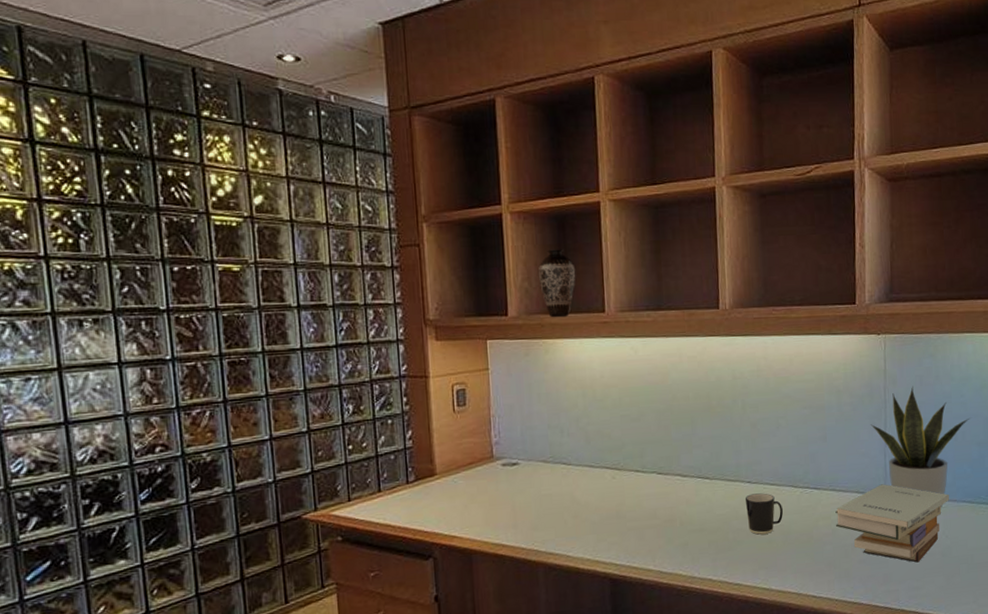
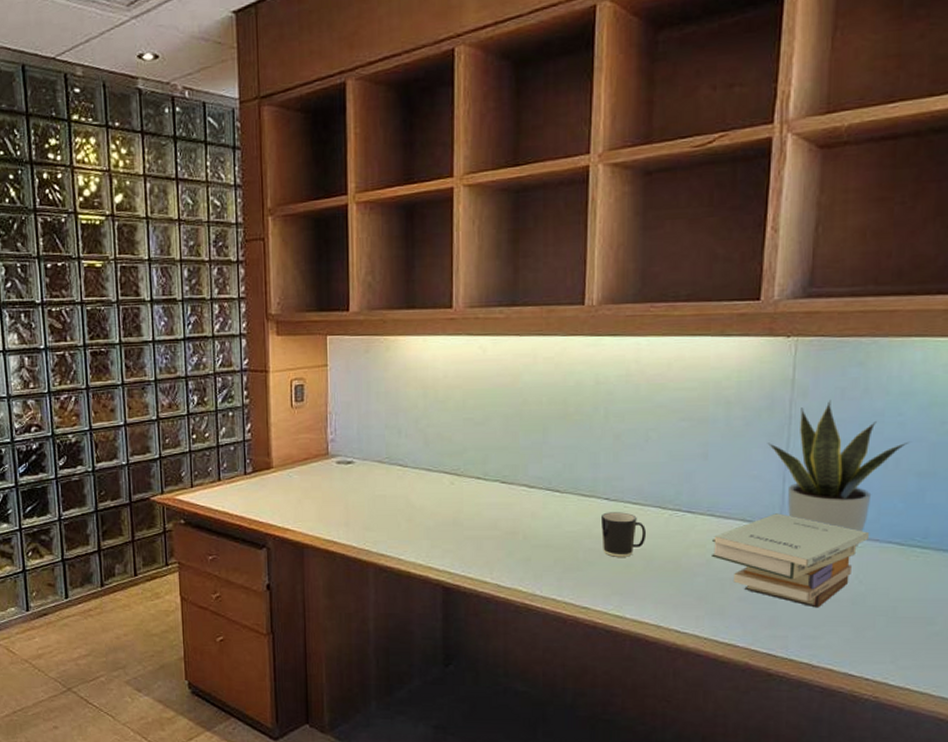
decorative vase: present [537,249,576,318] -> none [382,240,423,314]

